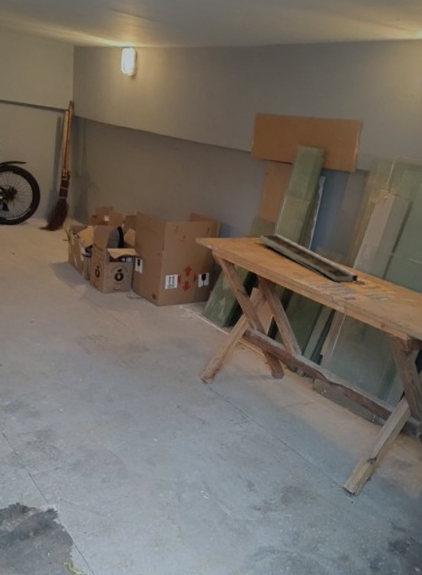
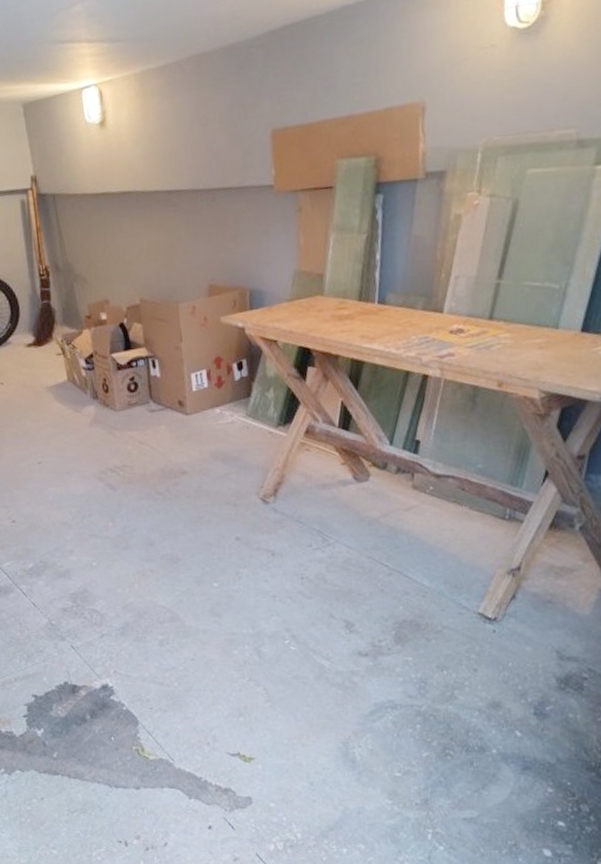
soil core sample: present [259,233,359,283] -> none [304,287,454,336]

